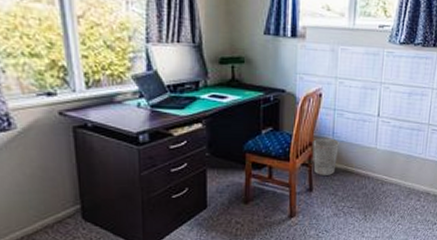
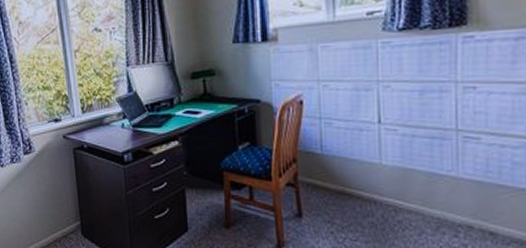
wastebasket: present [313,138,339,175] -> none [297,152,331,198]

